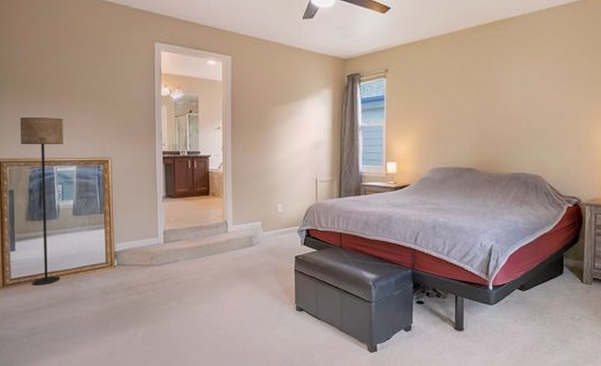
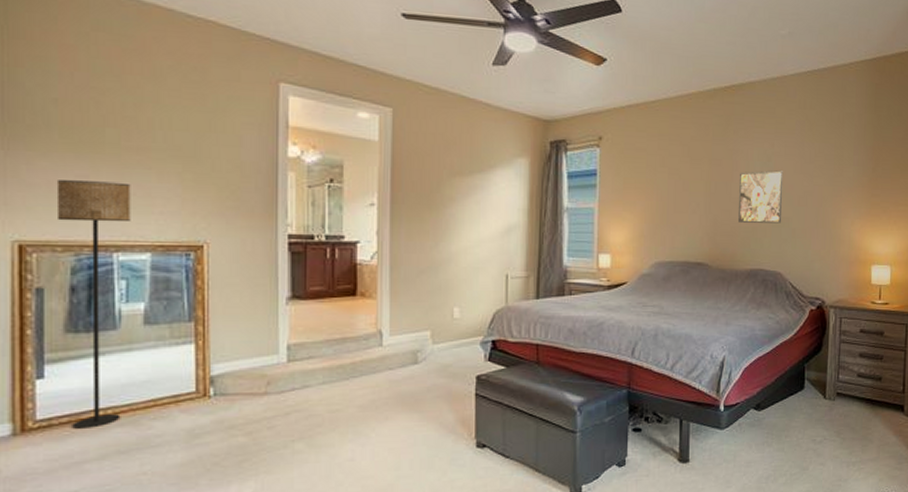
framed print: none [502,90,541,135] -> present [738,170,784,223]

